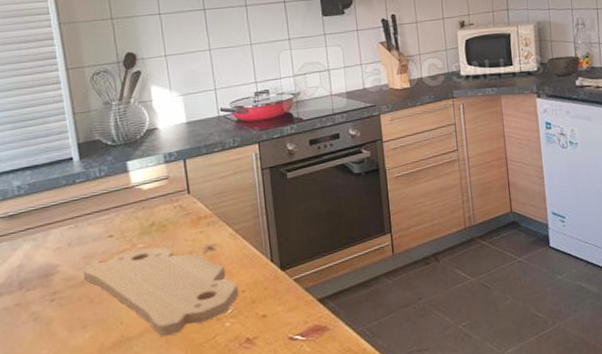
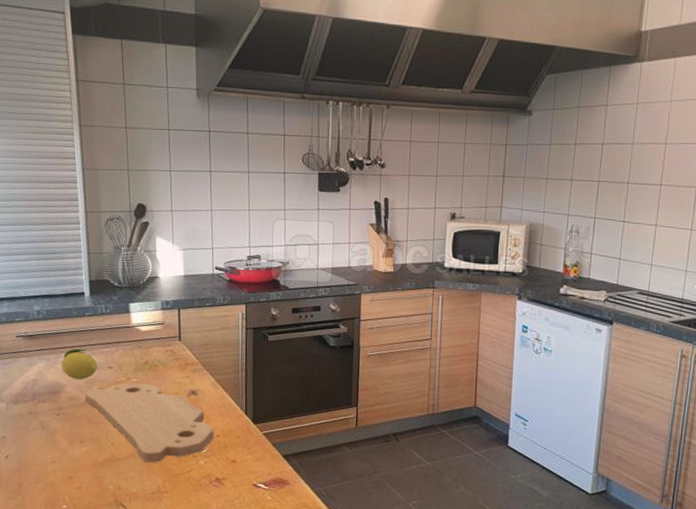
fruit: none [51,220,95,257] -> present [61,348,97,379]
bowl: present [545,55,580,78] -> none [531,261,568,283]

